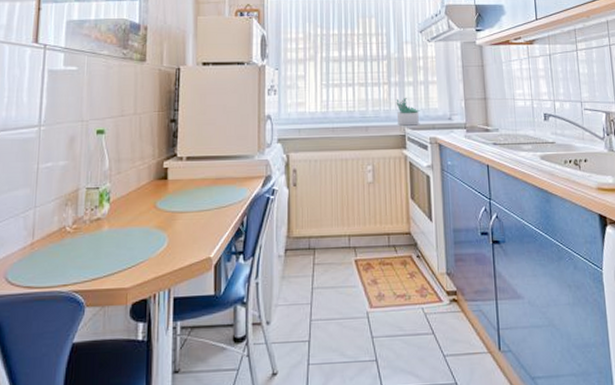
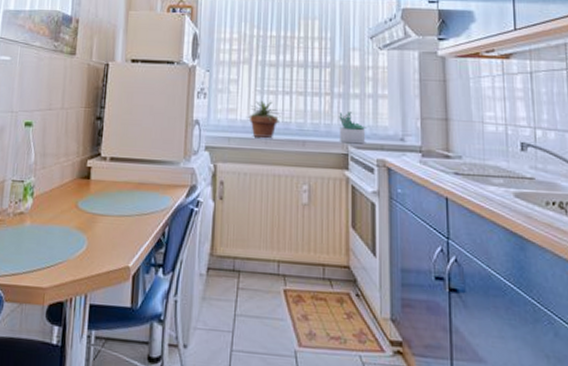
potted plant: none [315,93,346,127] -> present [247,100,282,138]

